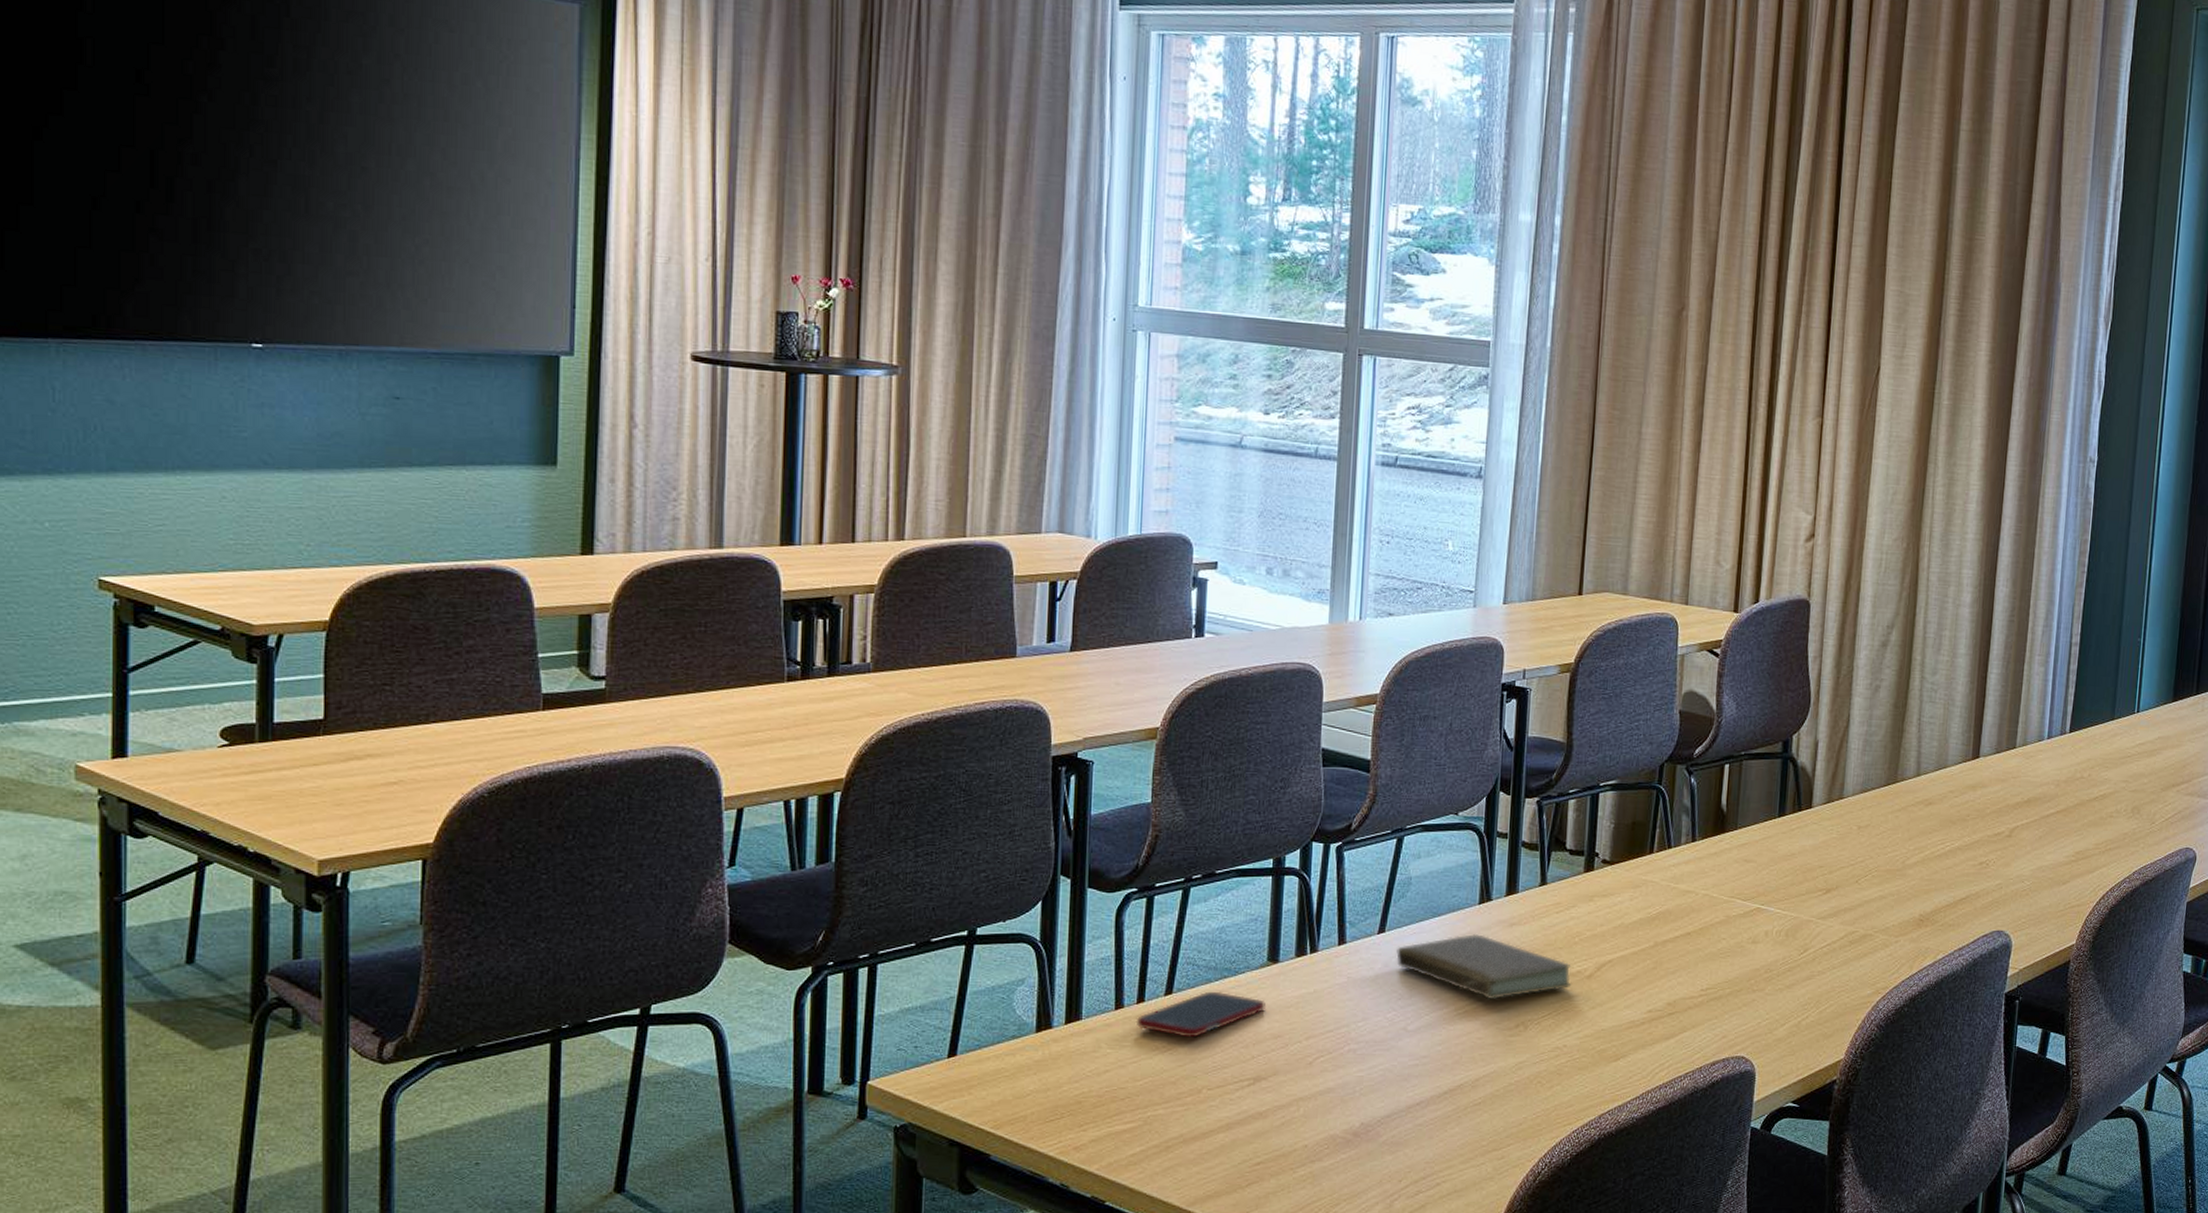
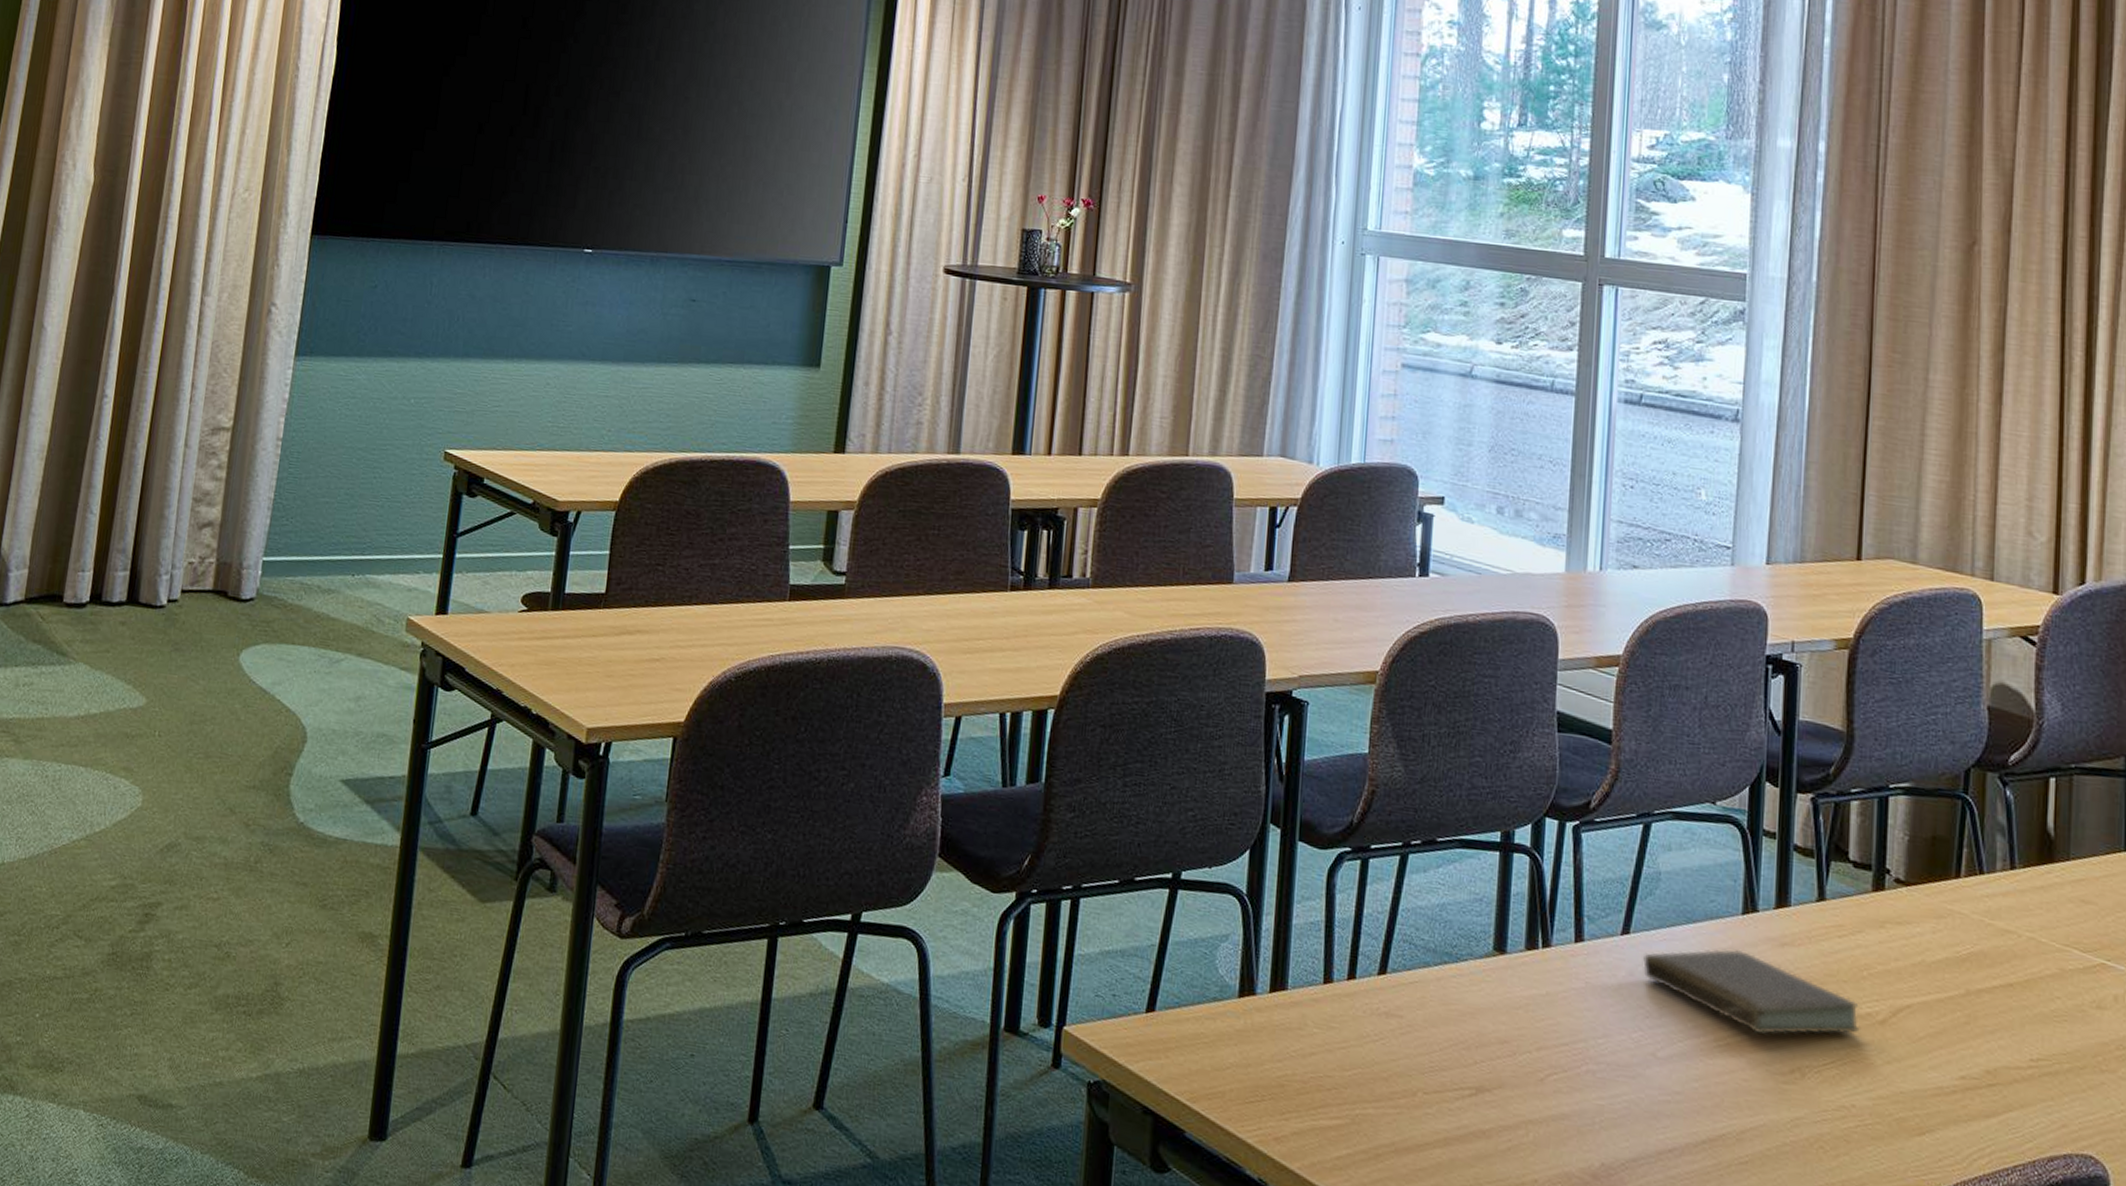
cell phone: present [1136,991,1267,1038] -> none [1345,976,1492,1030]

